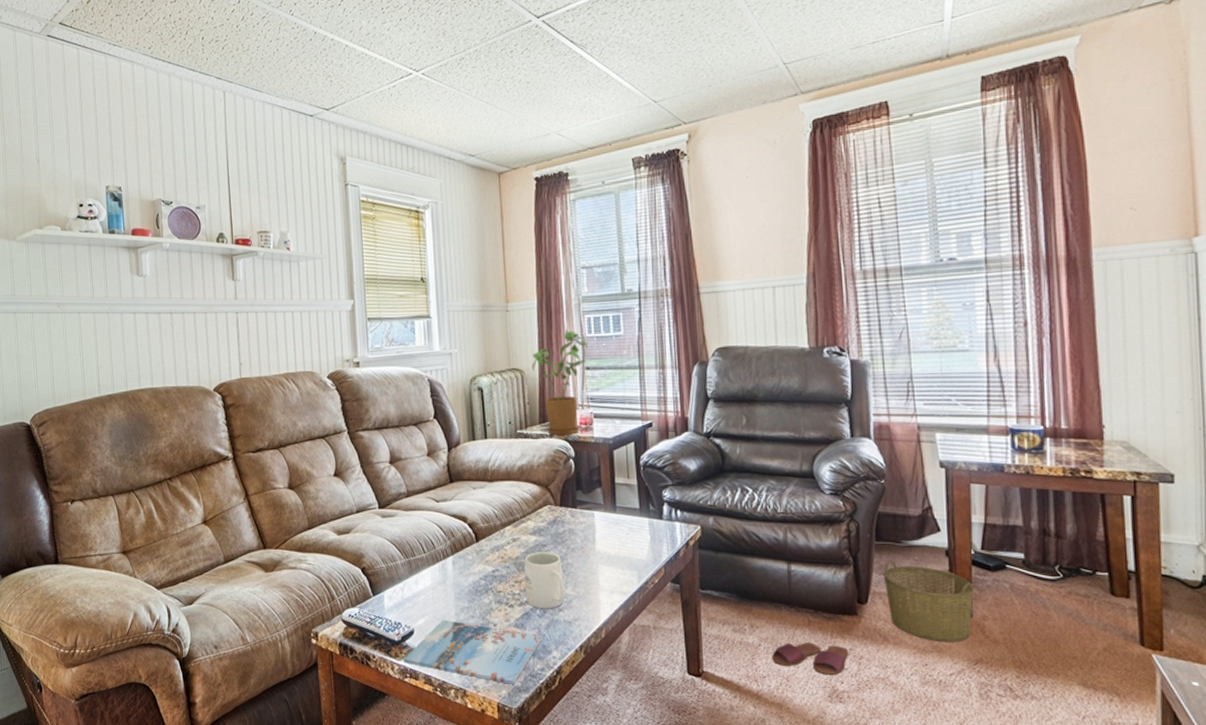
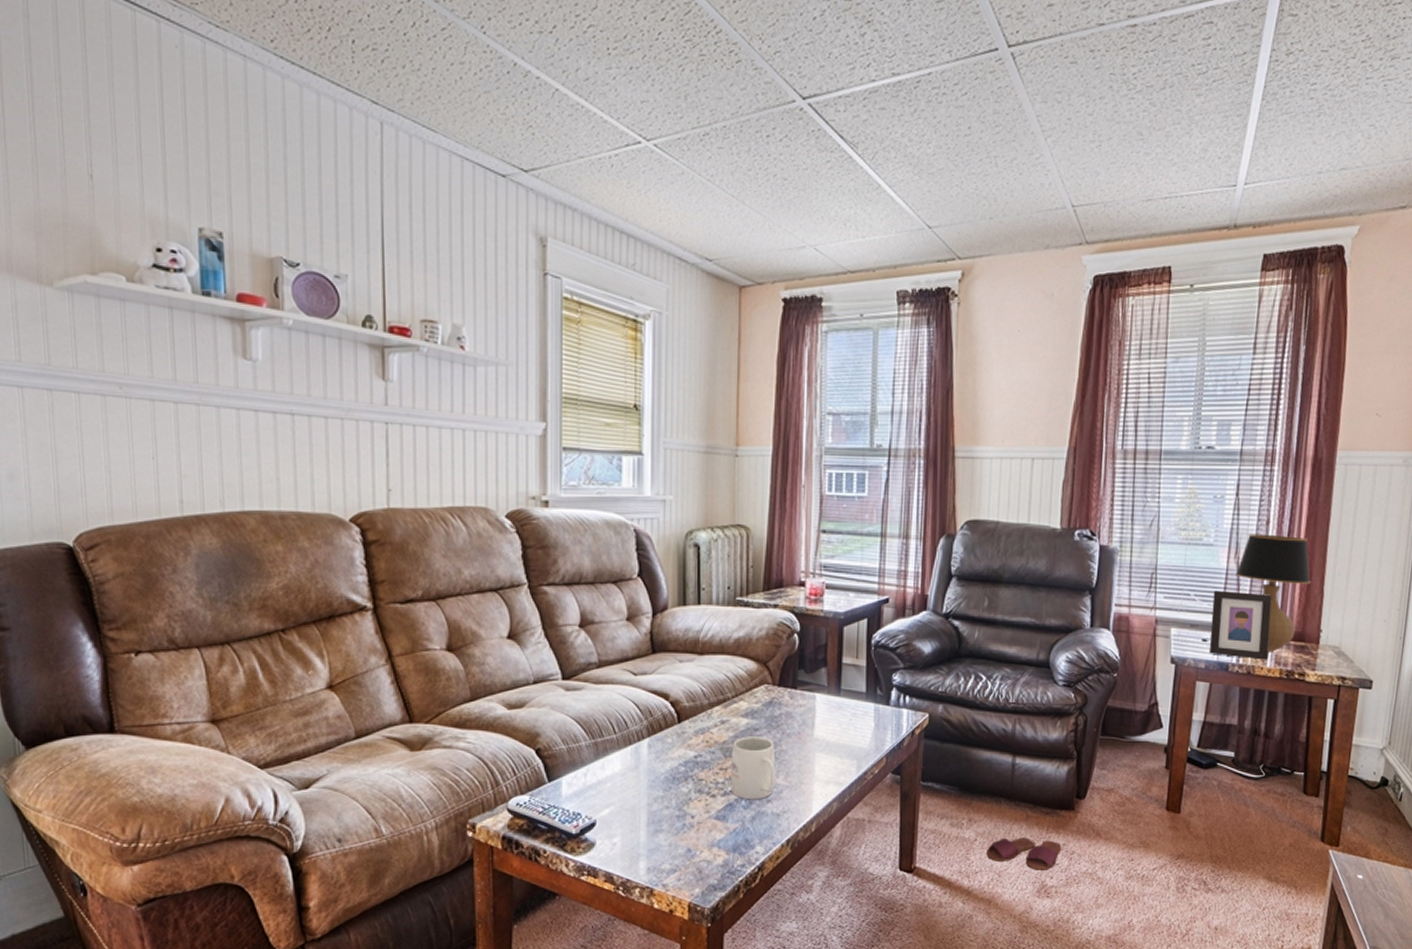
magazine: present [404,619,542,684] -> none [582,810,745,882]
house plant: present [531,331,588,436] -> none [760,486,827,606]
basket: present [883,560,974,643] -> none [1103,755,1185,838]
table lamp: none [970,335,1084,451] -> present [1201,533,1311,652]
picture frame: none [976,393,1047,460] -> present [1209,590,1272,660]

